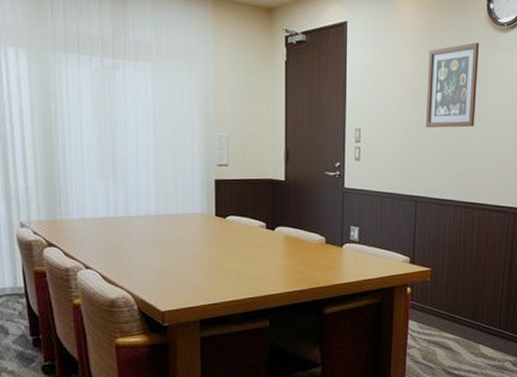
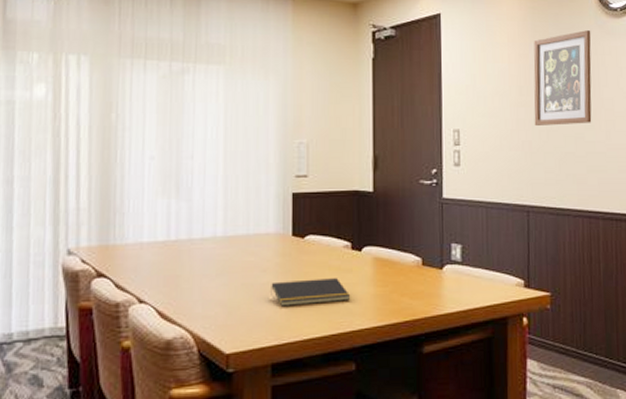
notepad: none [198,252,266,274] -> present [271,278,351,306]

